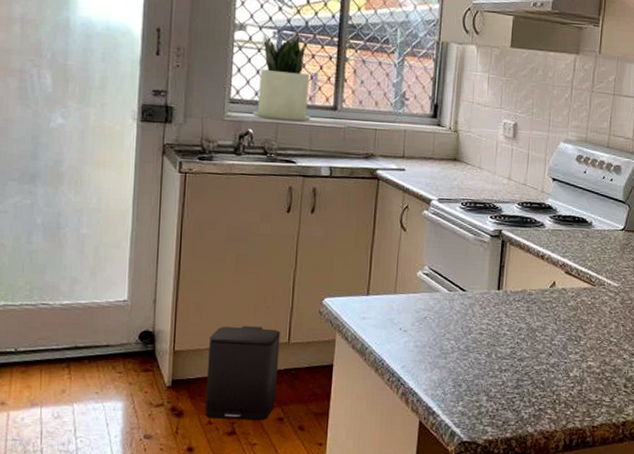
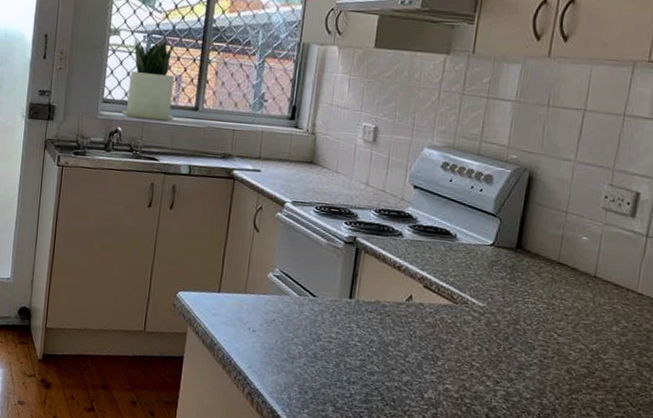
pedal bin: present [205,325,281,421] -> none [69,310,137,402]

